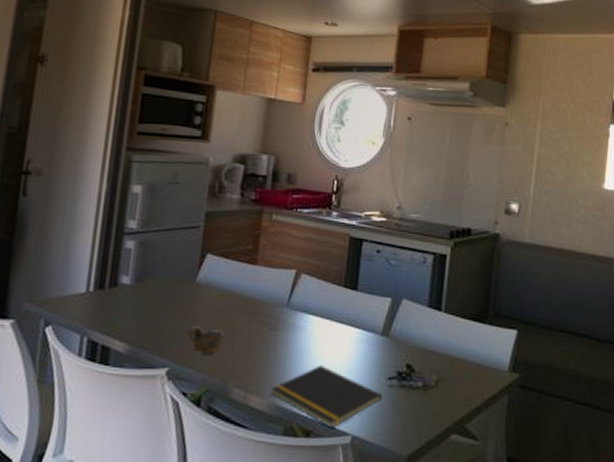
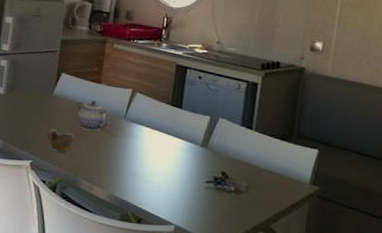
teapot: none [226,285,269,326] -> present [76,100,110,132]
notepad: present [271,365,382,428] -> none [111,167,201,218]

